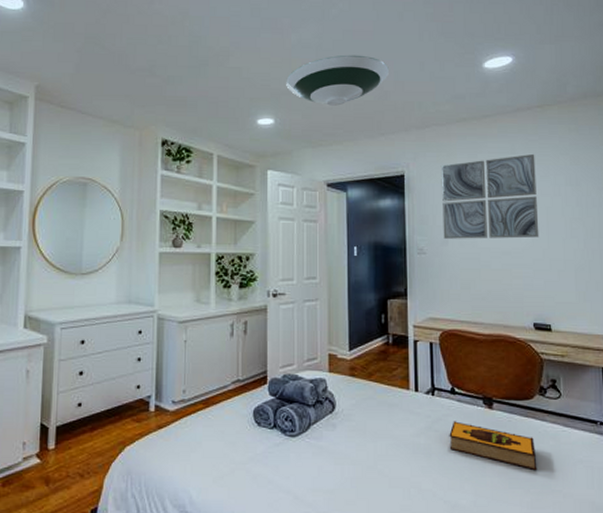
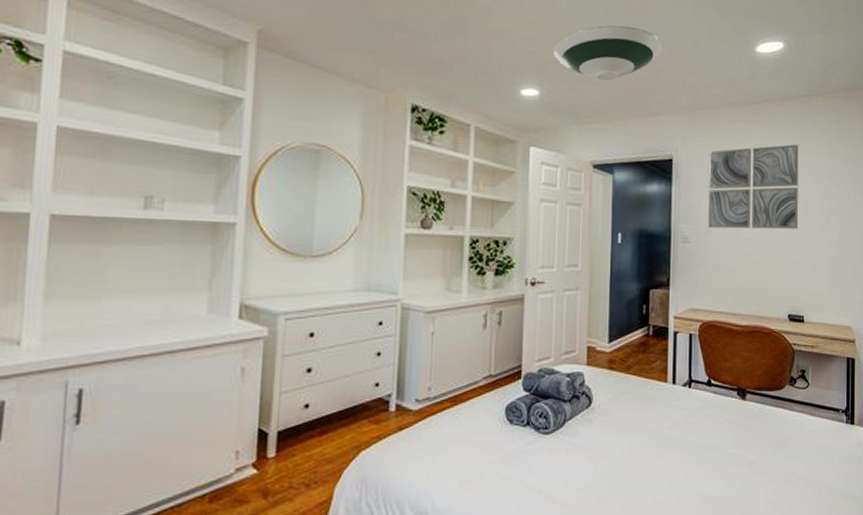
hardback book: present [449,421,537,471] -> none [703,413,784,459]

